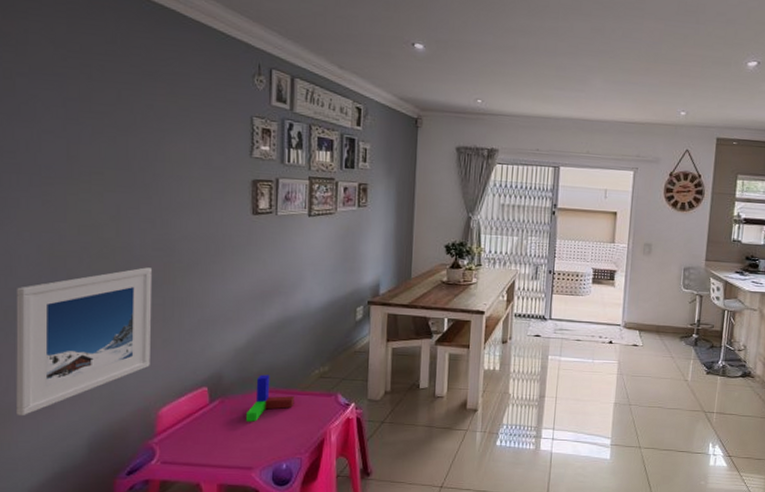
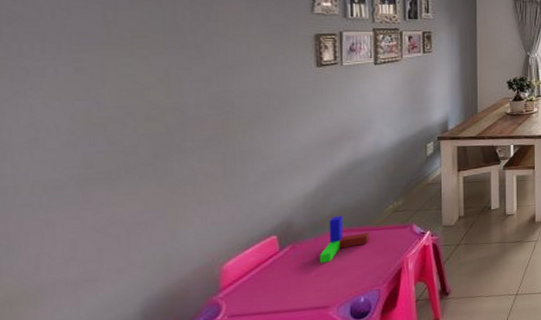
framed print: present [16,267,153,416] -> none [44,126,211,294]

